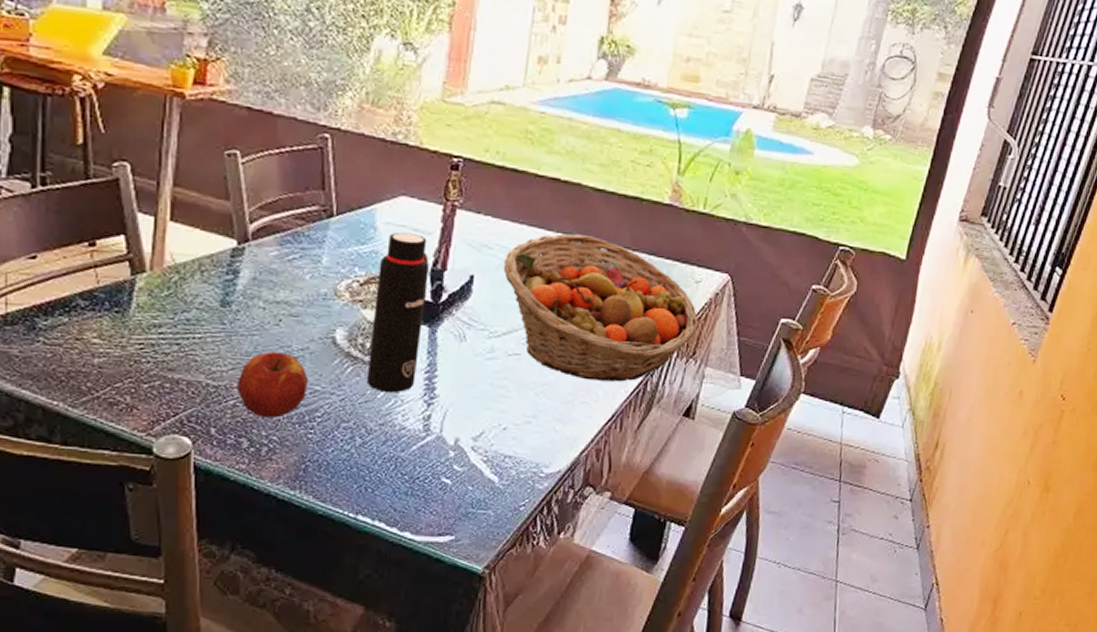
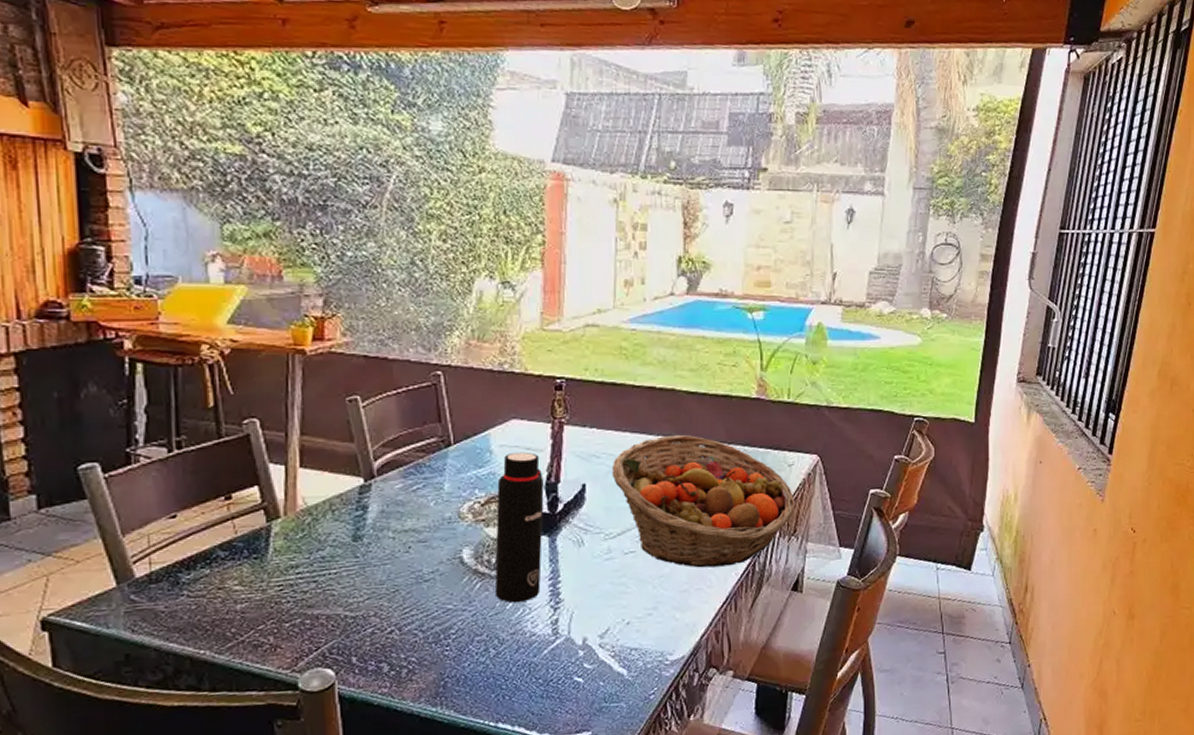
apple: present [237,352,309,418] -> none [374,577,441,641]

